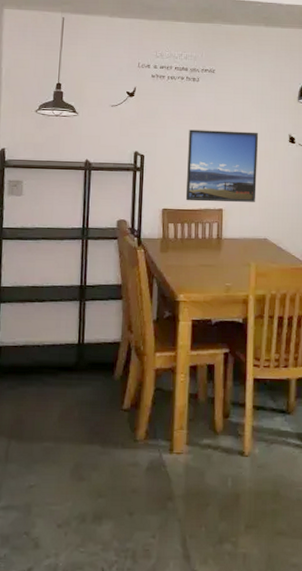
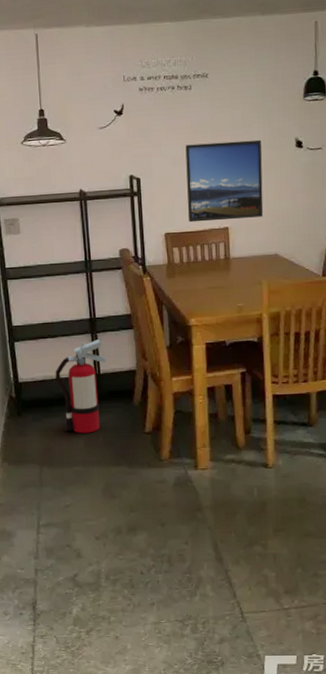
fire extinguisher: none [37,308,91,406] -> present [55,339,106,434]

